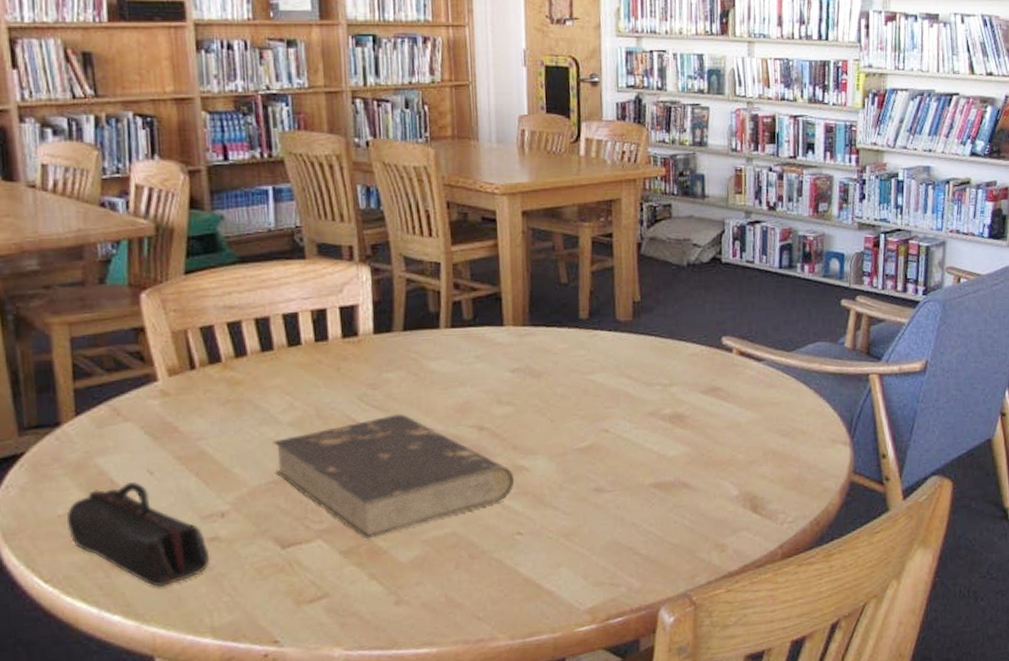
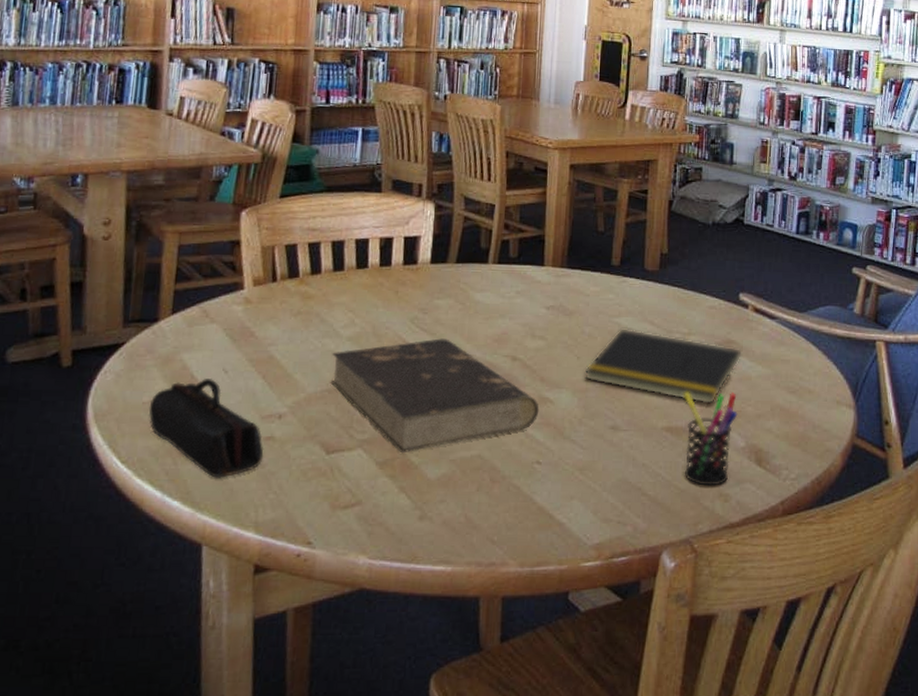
notepad: none [560,384,729,457] -> present [584,327,742,405]
pen holder: none [670,441,729,539] -> present [684,392,738,486]

